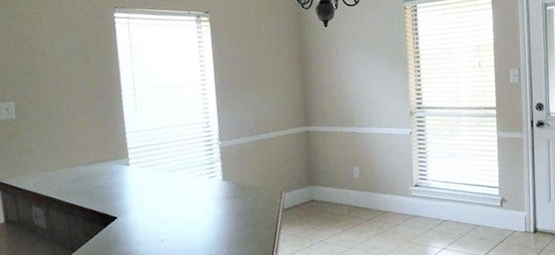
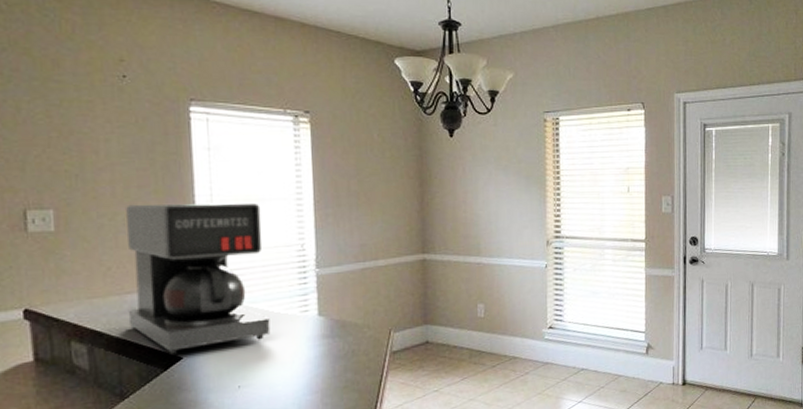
coffee maker: none [69,89,185,216] -> present [126,203,271,356]

